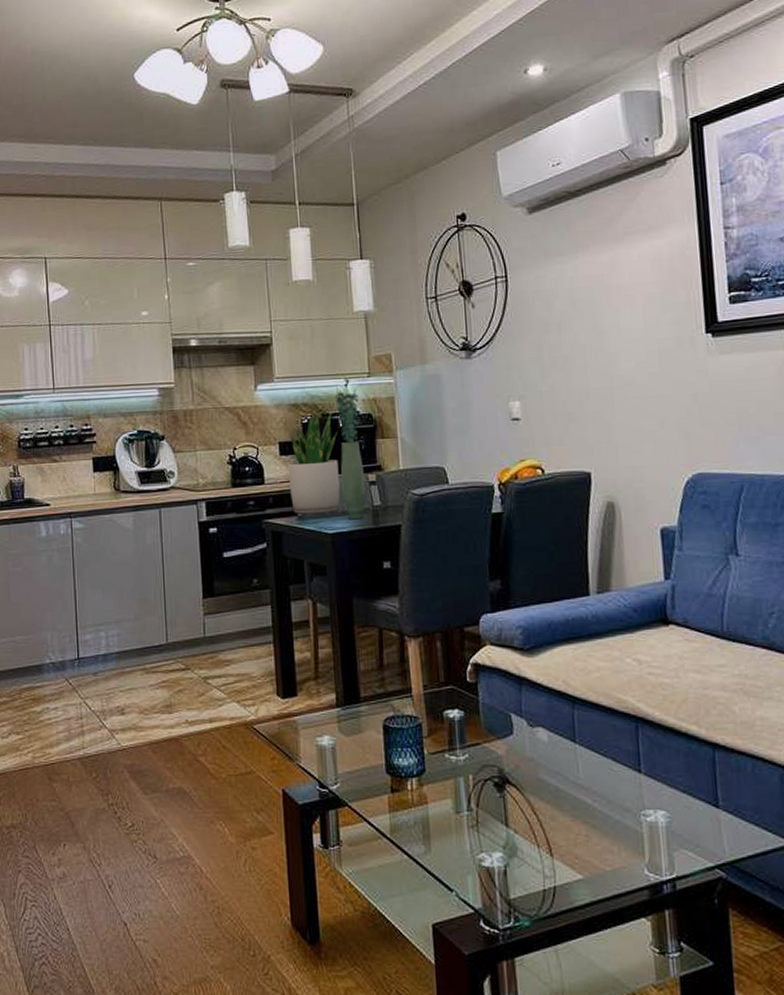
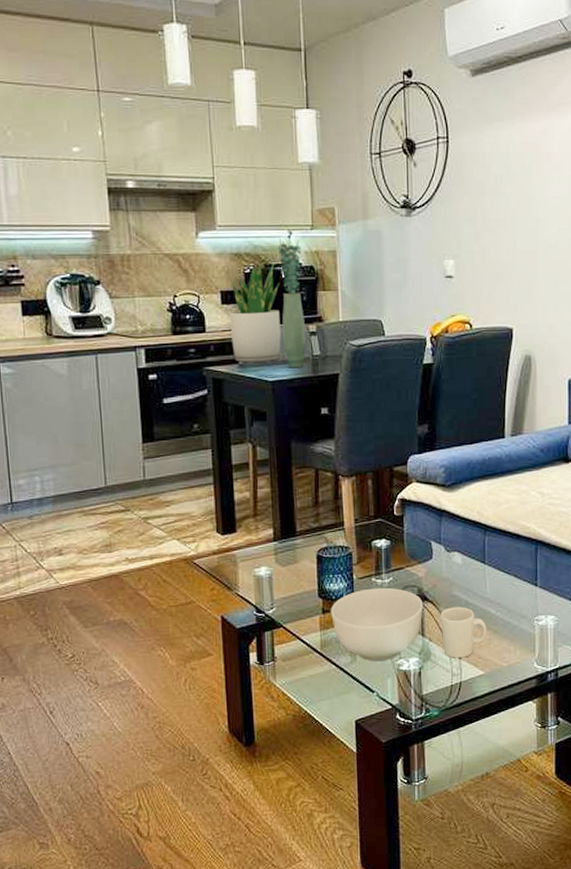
bowl: none [400,766,506,853] -> present [331,587,423,661]
mug: none [525,793,583,856] -> present [440,607,487,658]

